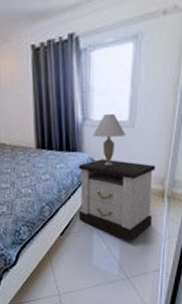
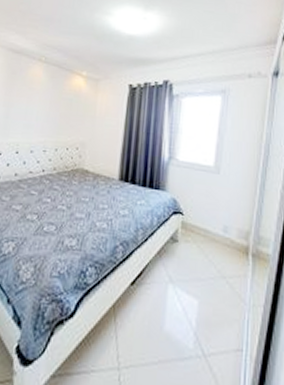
nightstand: present [78,159,156,241] -> none [153,201,240,304]
table lamp: present [92,113,126,166] -> none [177,155,211,210]

